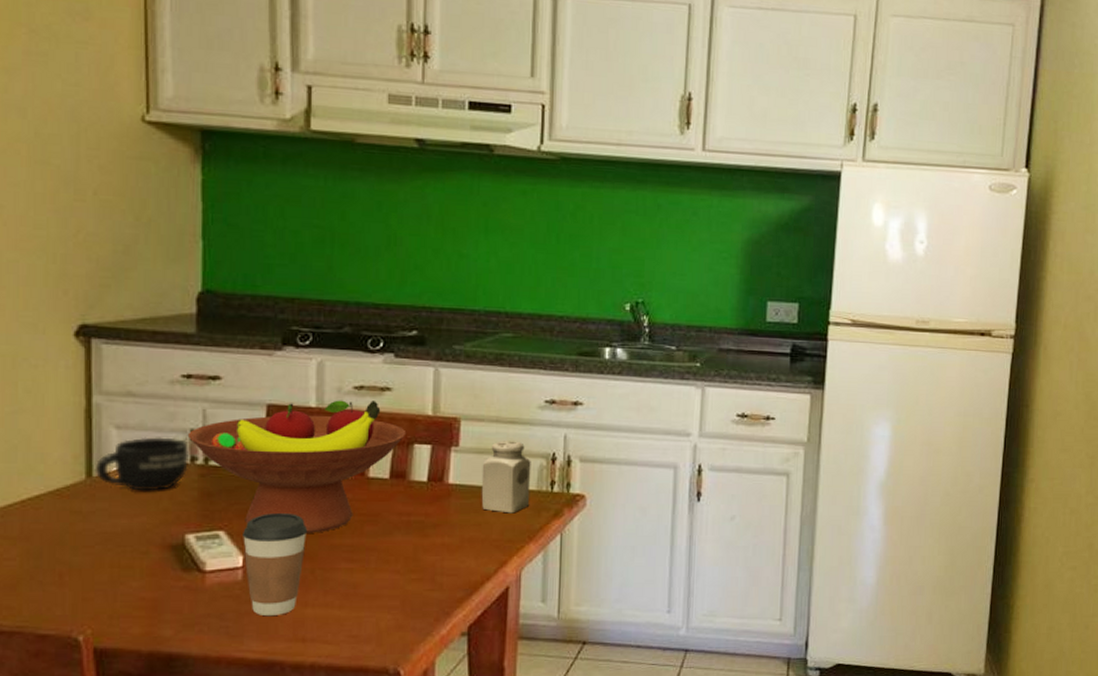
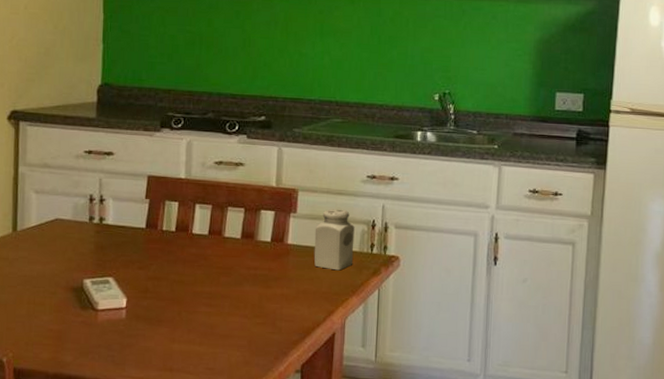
mug: present [94,437,190,491] -> none [18,200,89,244]
fruit bowl: present [189,400,407,535] -> none [88,173,255,283]
coffee cup: present [243,513,308,617] -> none [127,264,177,349]

